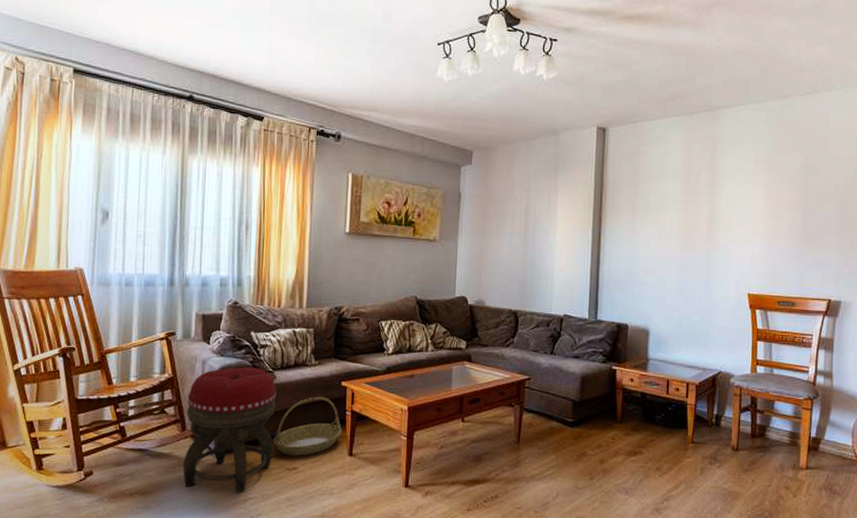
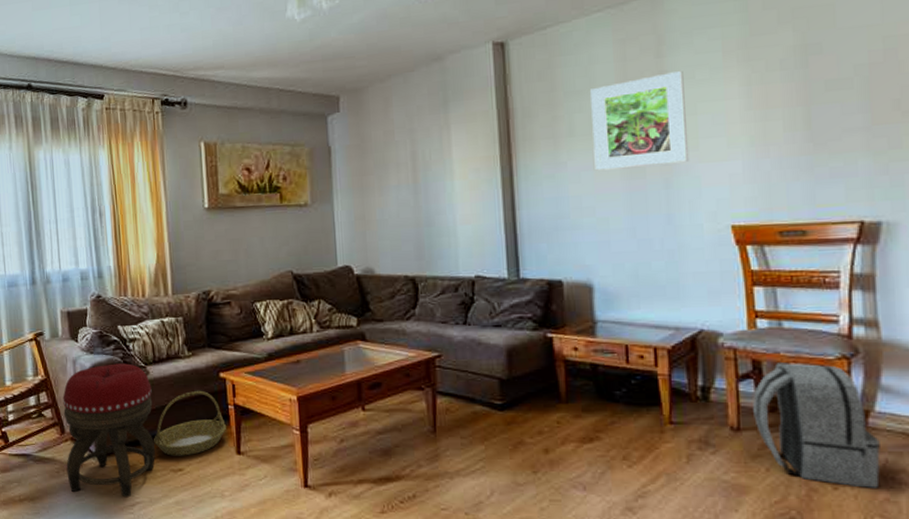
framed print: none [660,171,728,242] -> present [590,71,690,171]
backpack: none [747,400,825,496] -> present [752,362,881,488]

